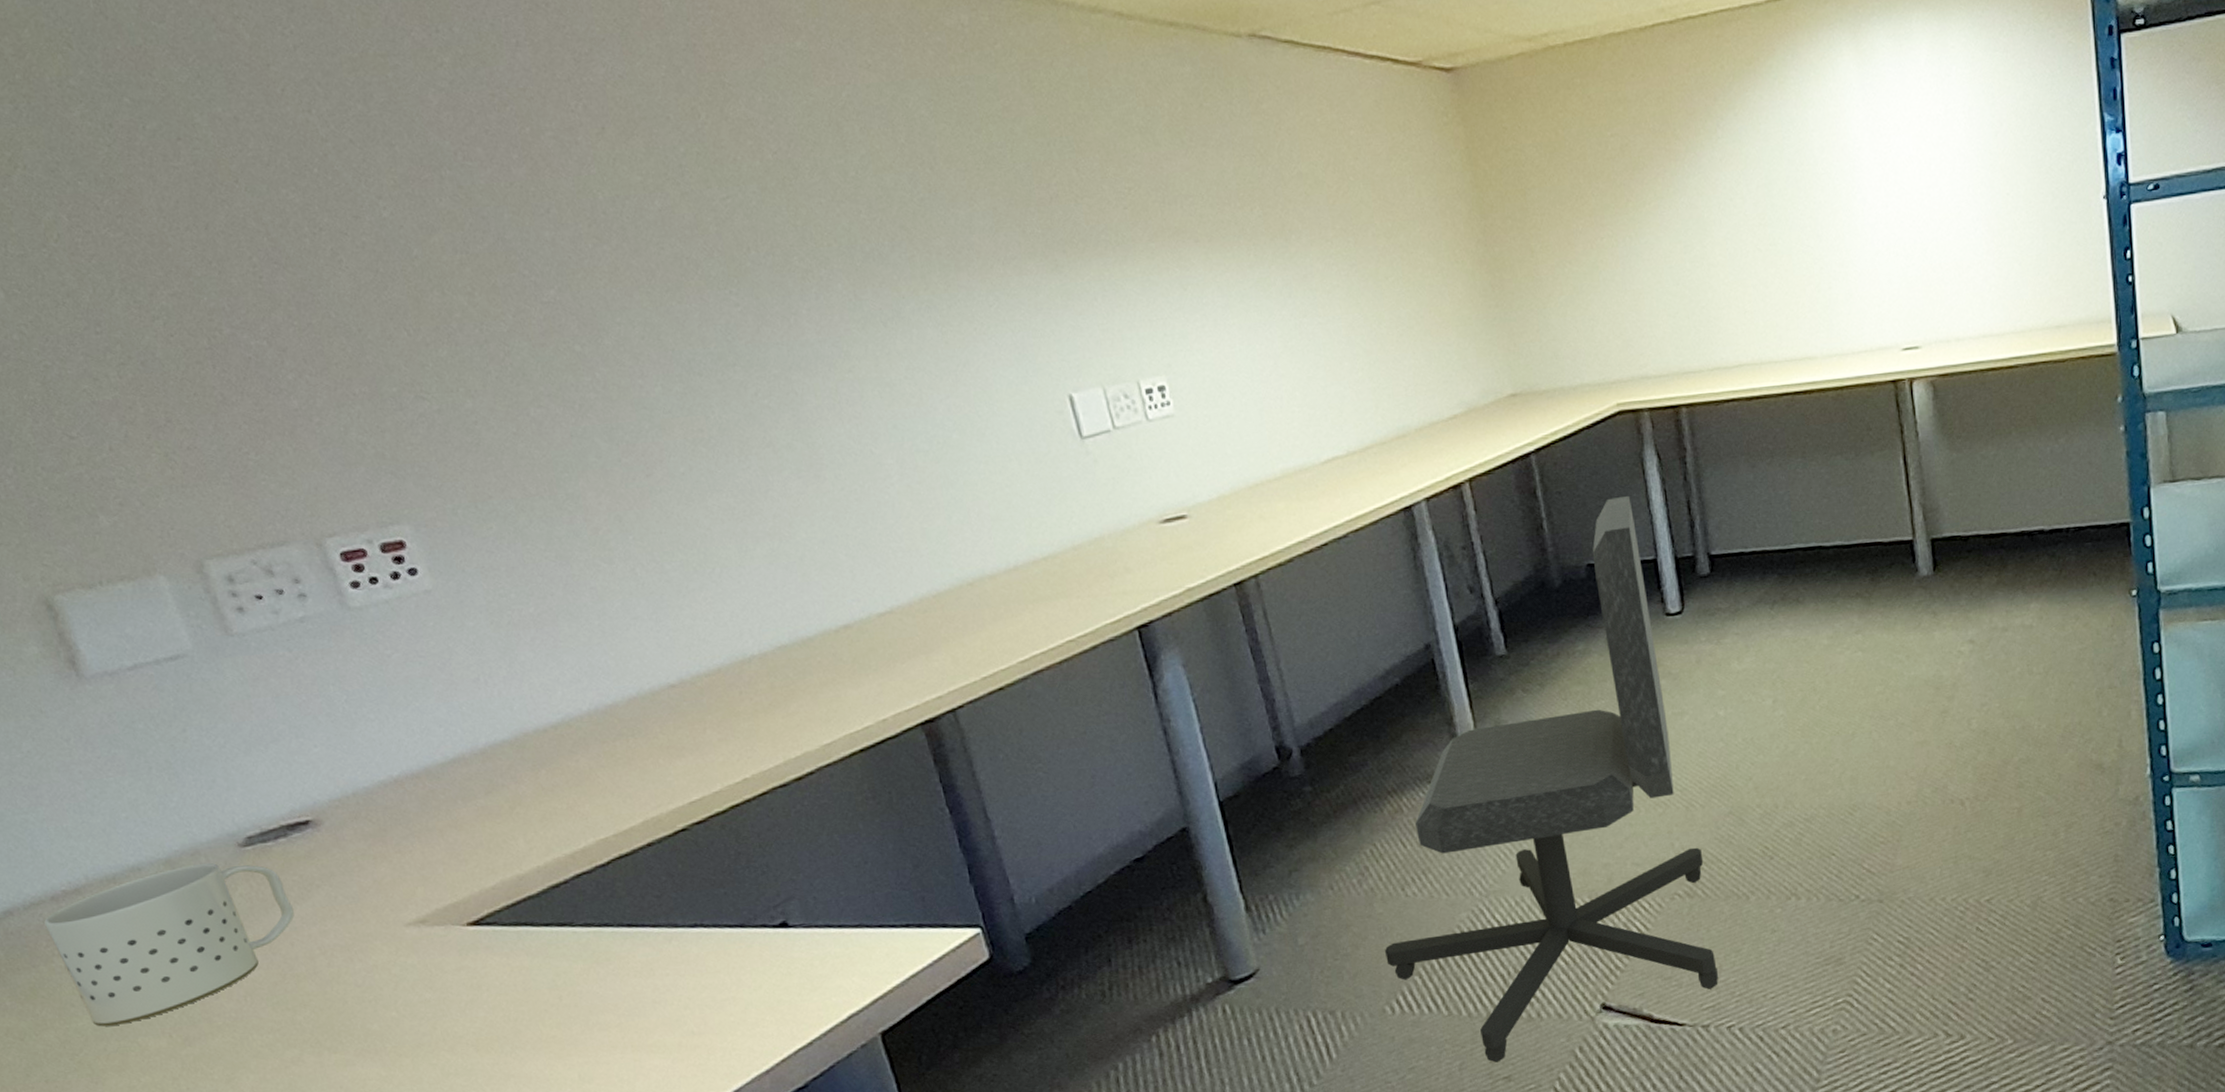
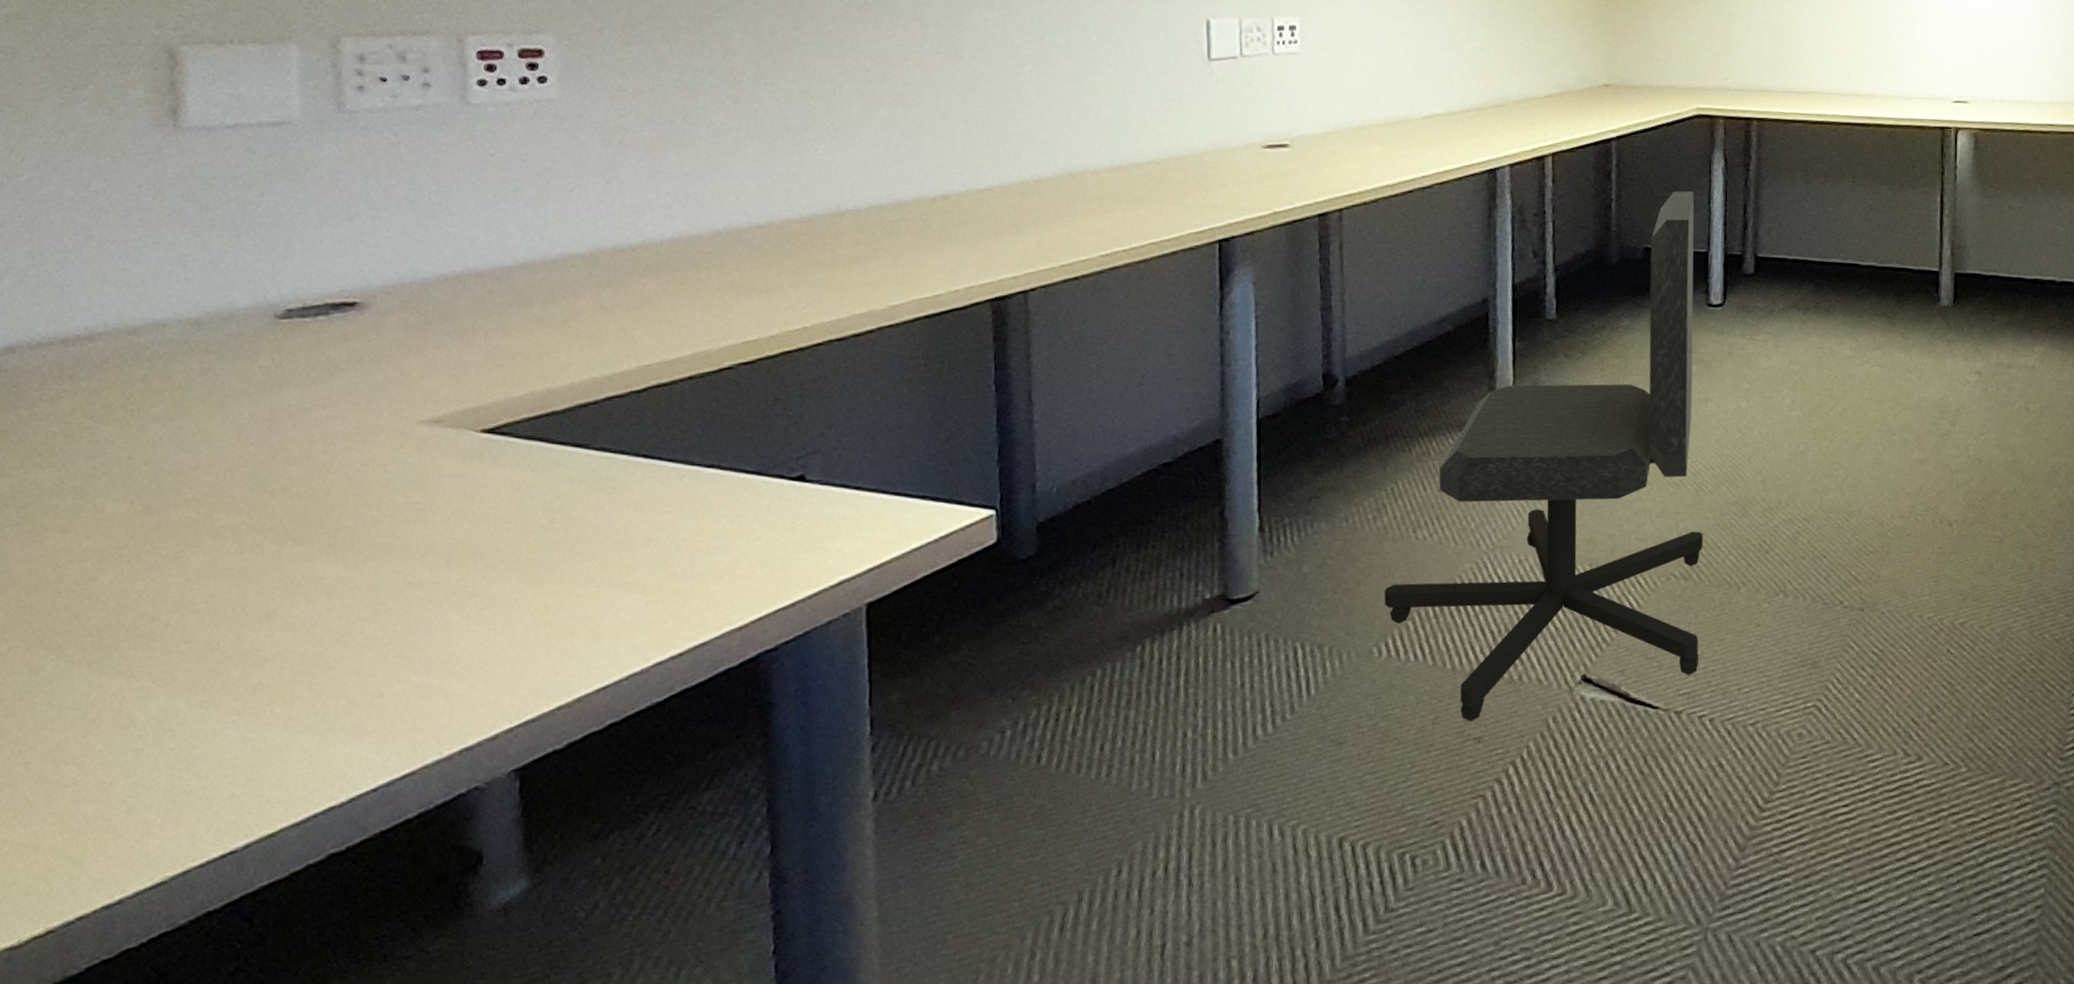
mug: present [44,862,294,1027] -> none [43,328,309,483]

